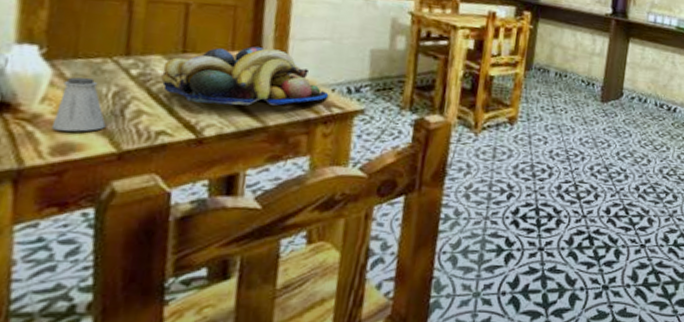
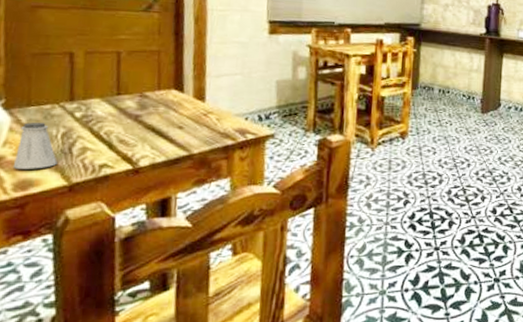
fruit bowl: present [161,46,329,106] -> none [101,85,243,138]

